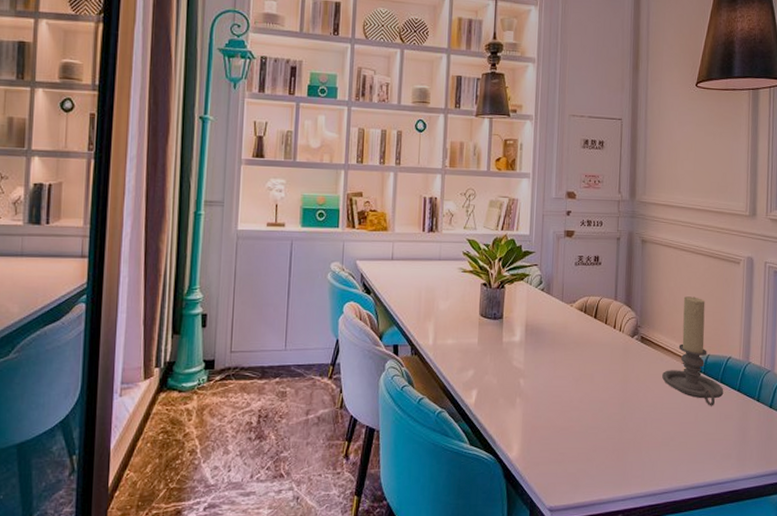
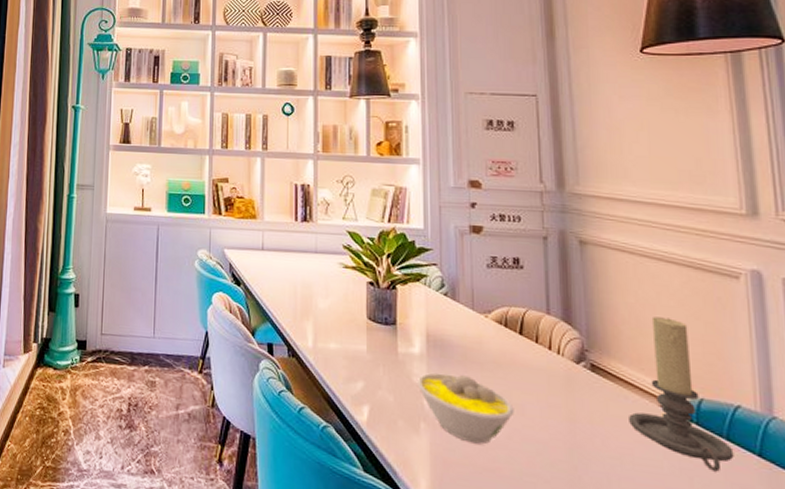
bowl: none [515,356,586,409] -> present [416,372,514,445]

